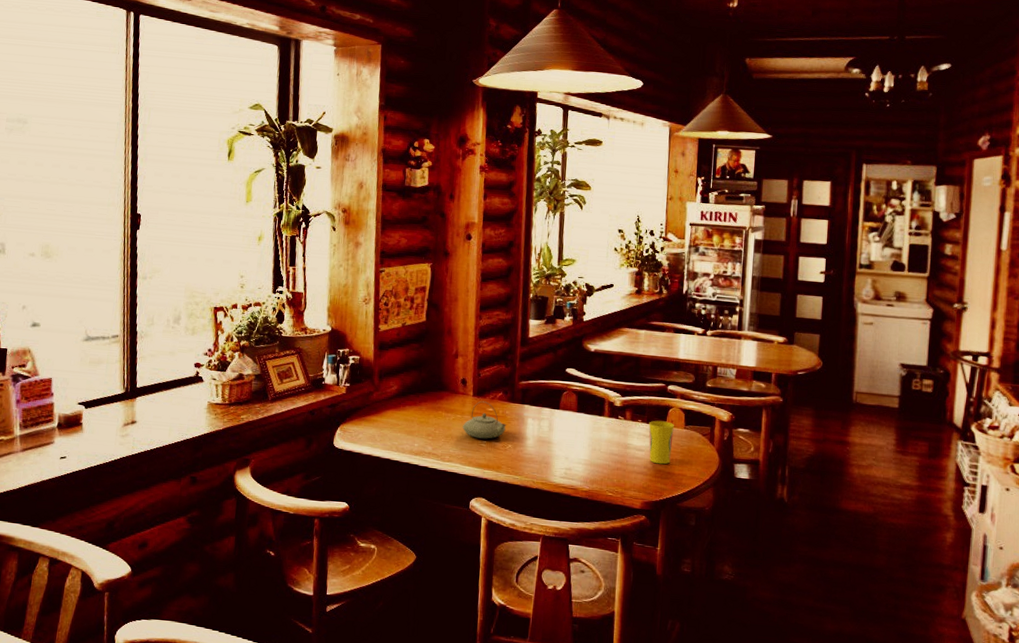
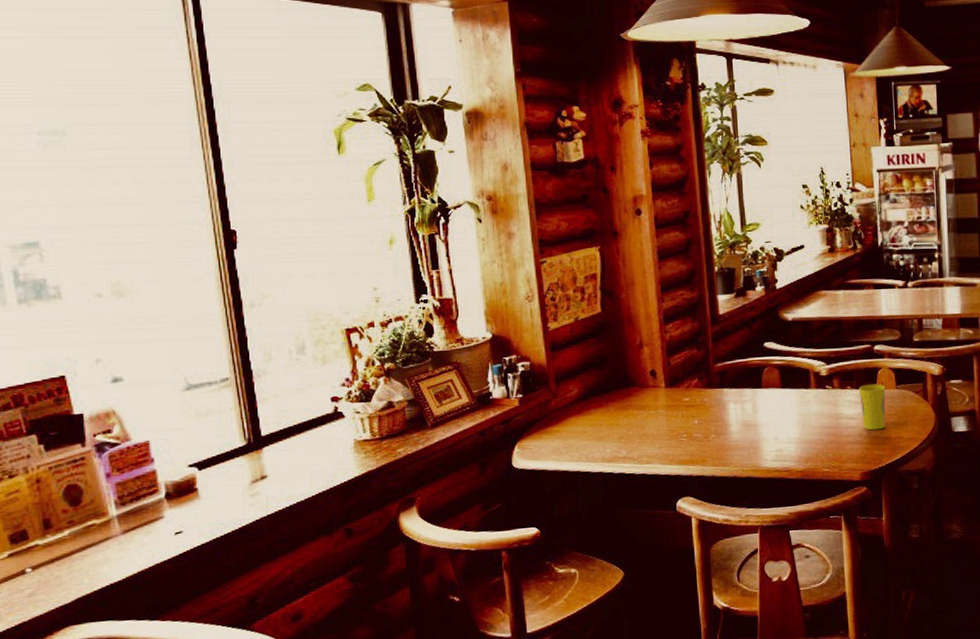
teapot: present [462,401,506,439] -> none [657,391,706,433]

